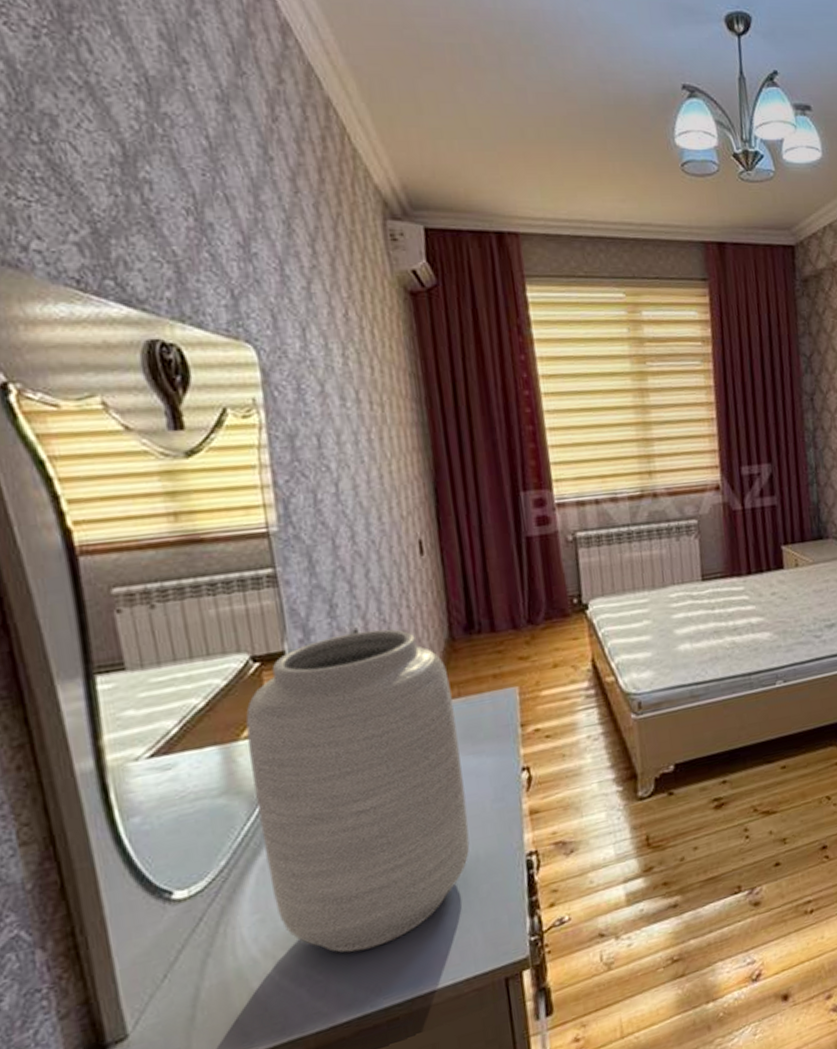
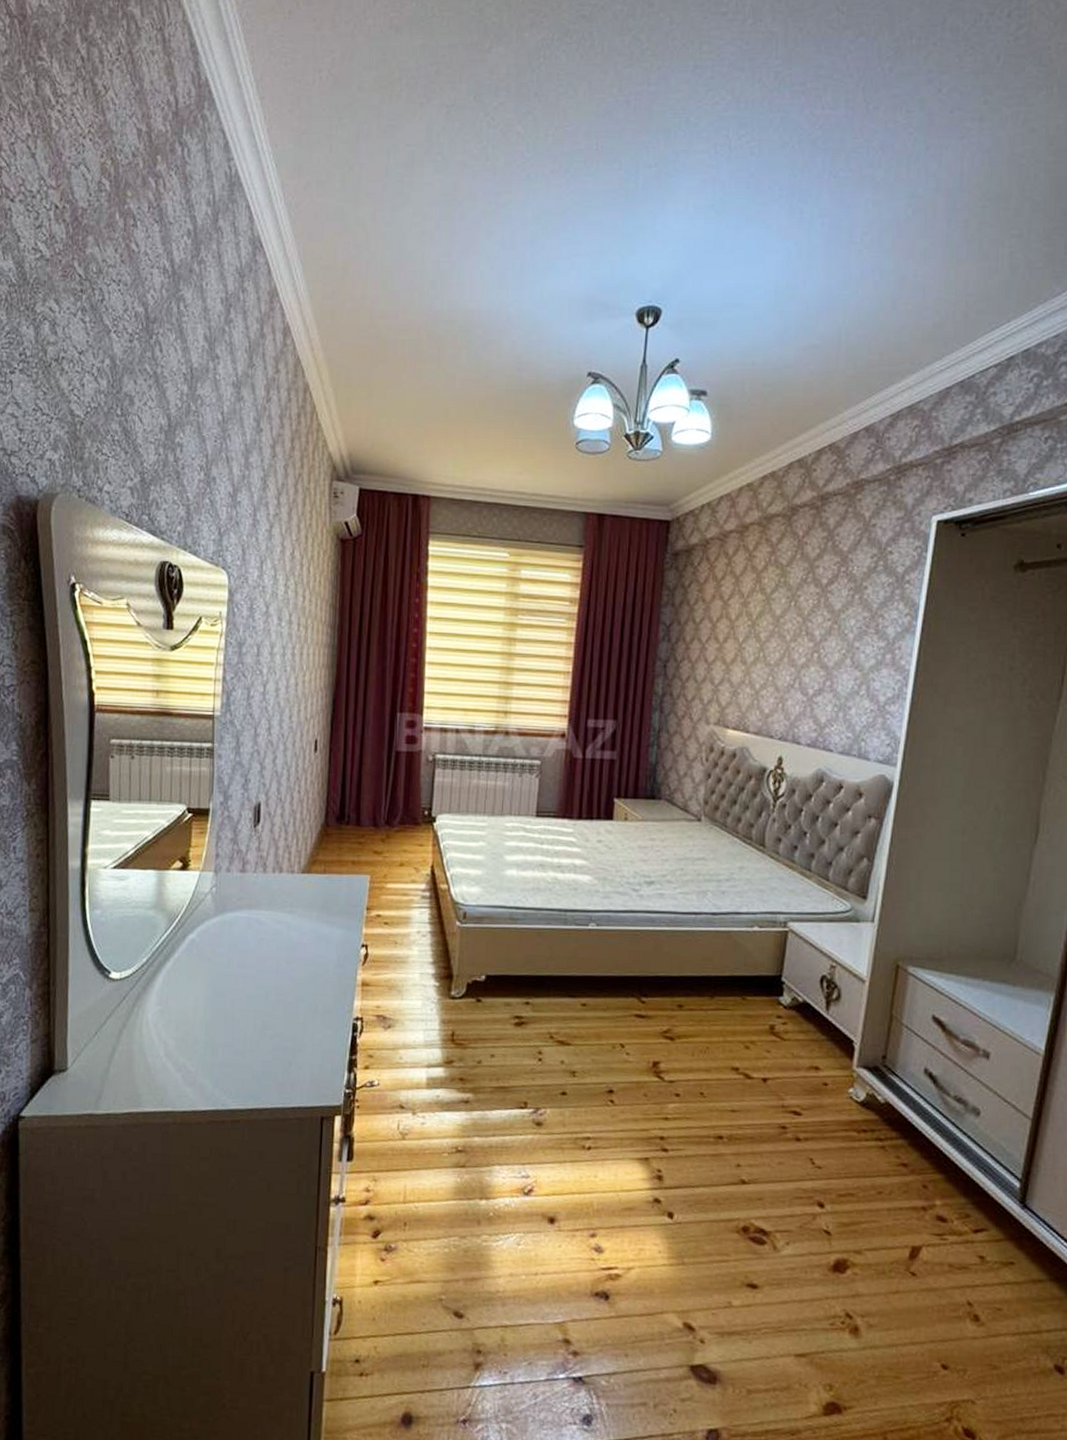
vase: present [245,629,470,953] -> none [172,804,319,1059]

